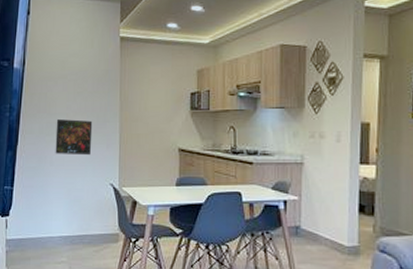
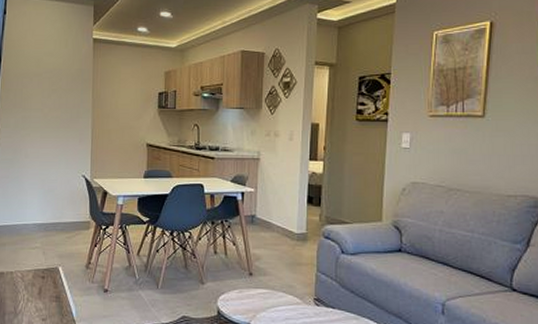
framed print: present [55,119,93,156] -> none [30,115,66,149]

